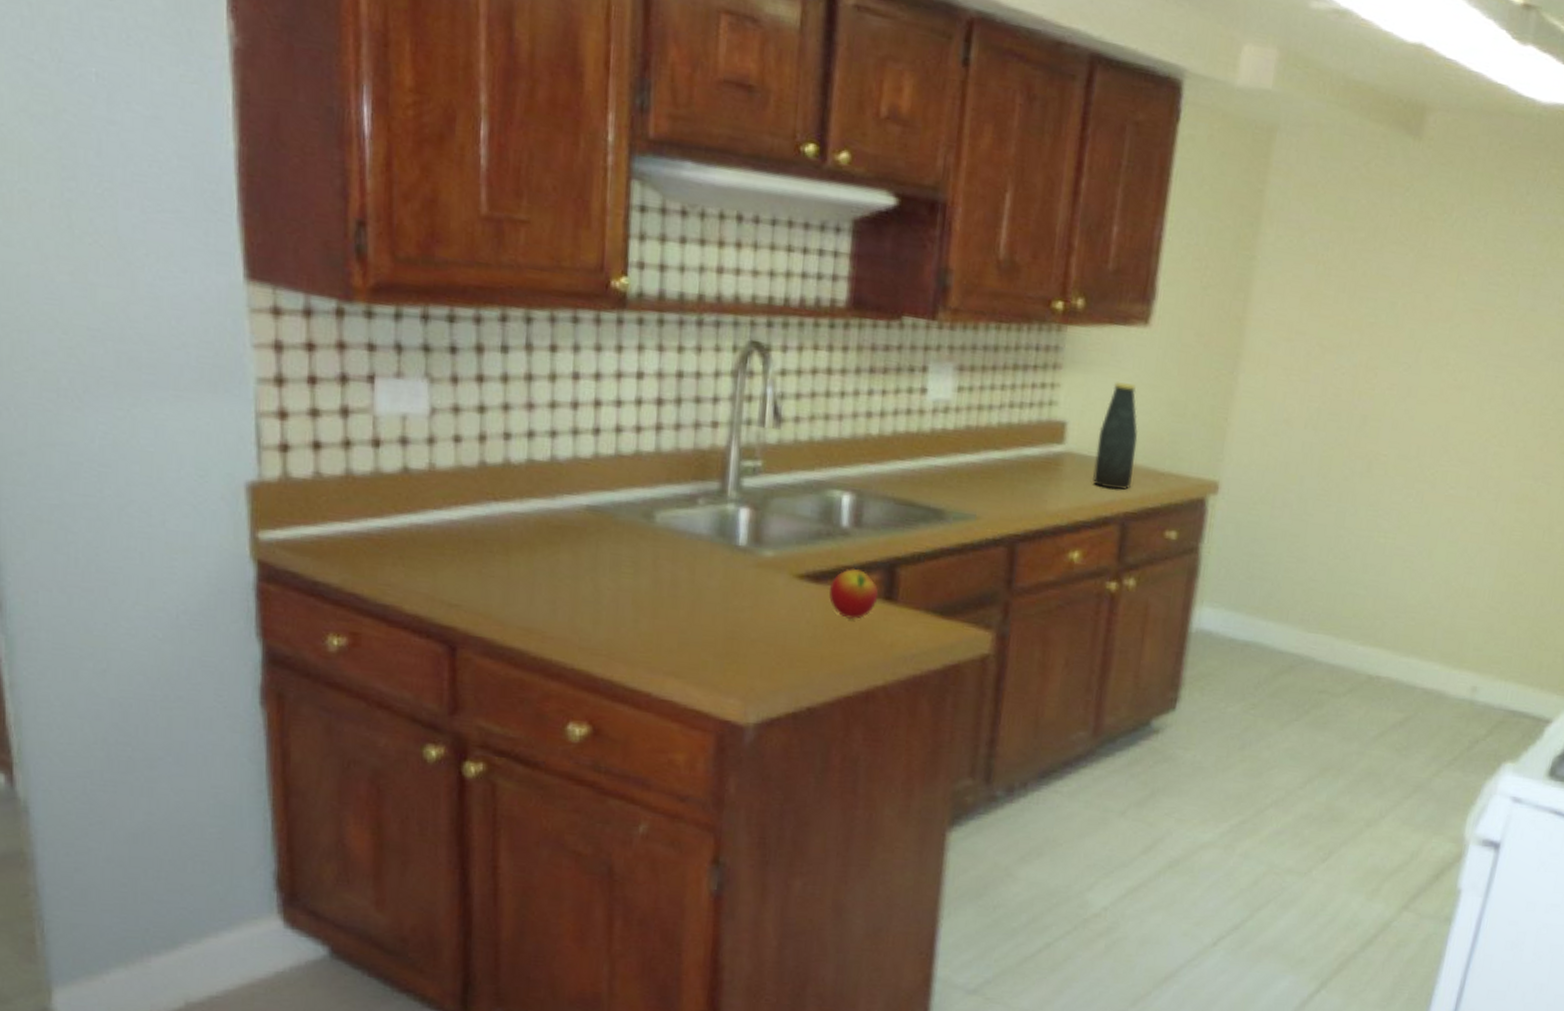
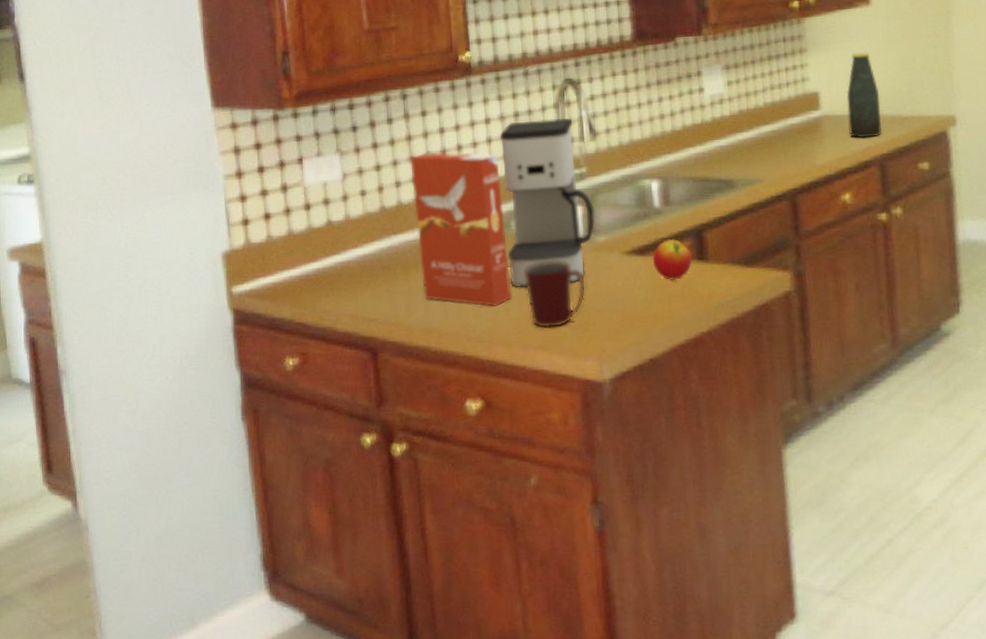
cereal box: none [527,400,649,615] -> present [410,152,512,307]
coffee maker: none [644,384,767,603] -> present [499,118,595,289]
mug: none [662,569,742,653] -> present [524,261,587,329]

